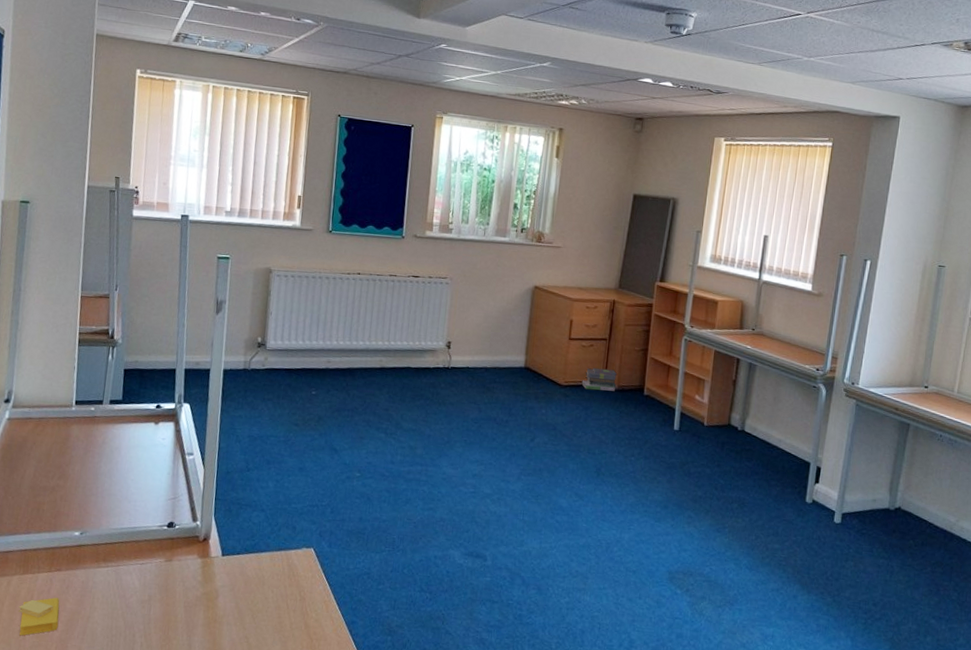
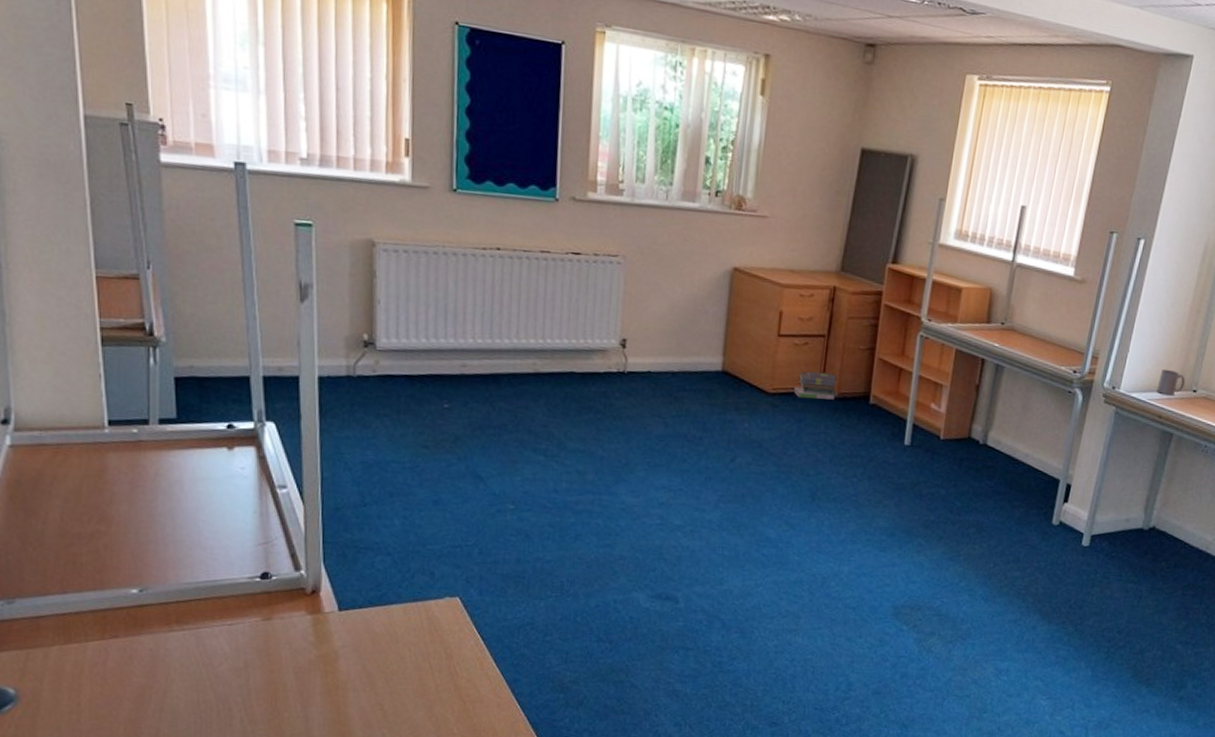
sticky notes: present [18,597,60,636] -> none [64,670,124,719]
mug: none [891,367,917,391] -> present [1156,369,1185,396]

